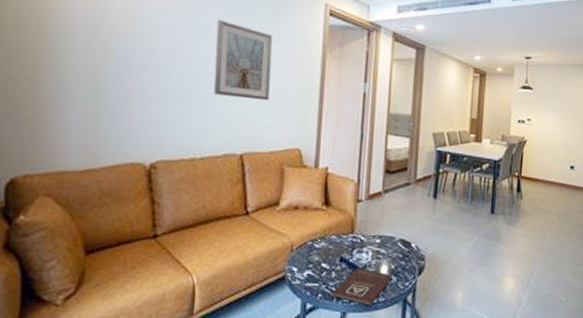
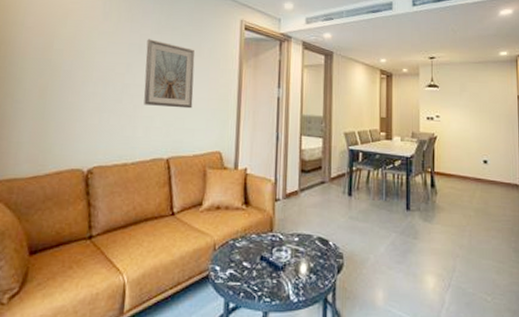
book: present [331,267,393,305] -> none [253,266,312,305]

